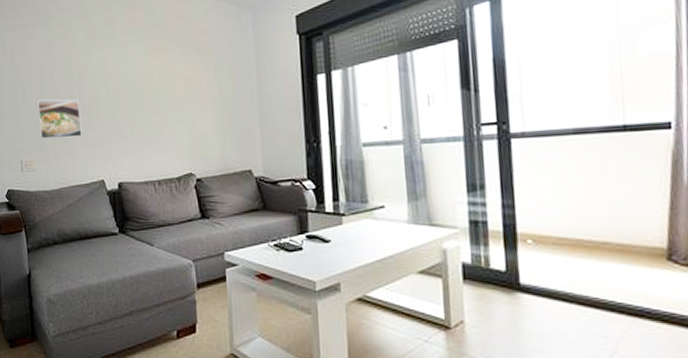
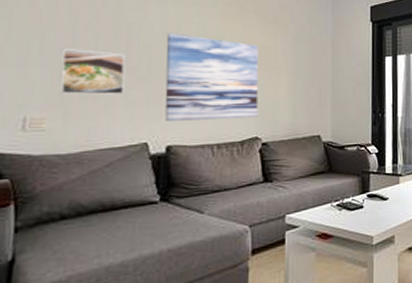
wall art: none [107,75,190,160] -> present [165,33,259,121]

